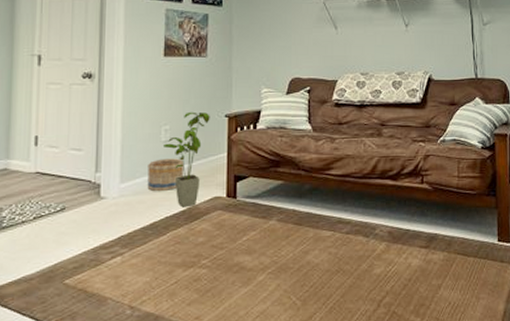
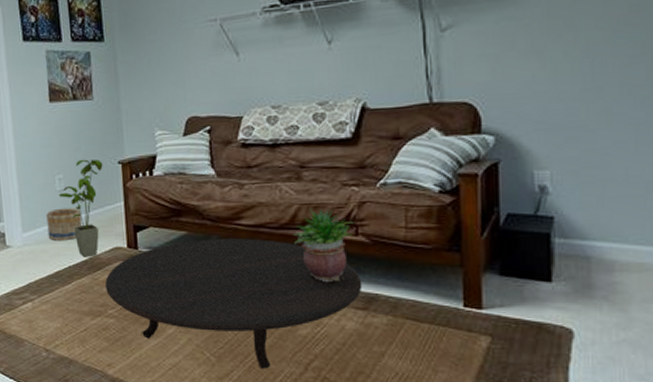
table: none [200,187,426,309] -> present [104,238,363,369]
potted plant: none [373,160,421,226] -> present [293,208,355,283]

